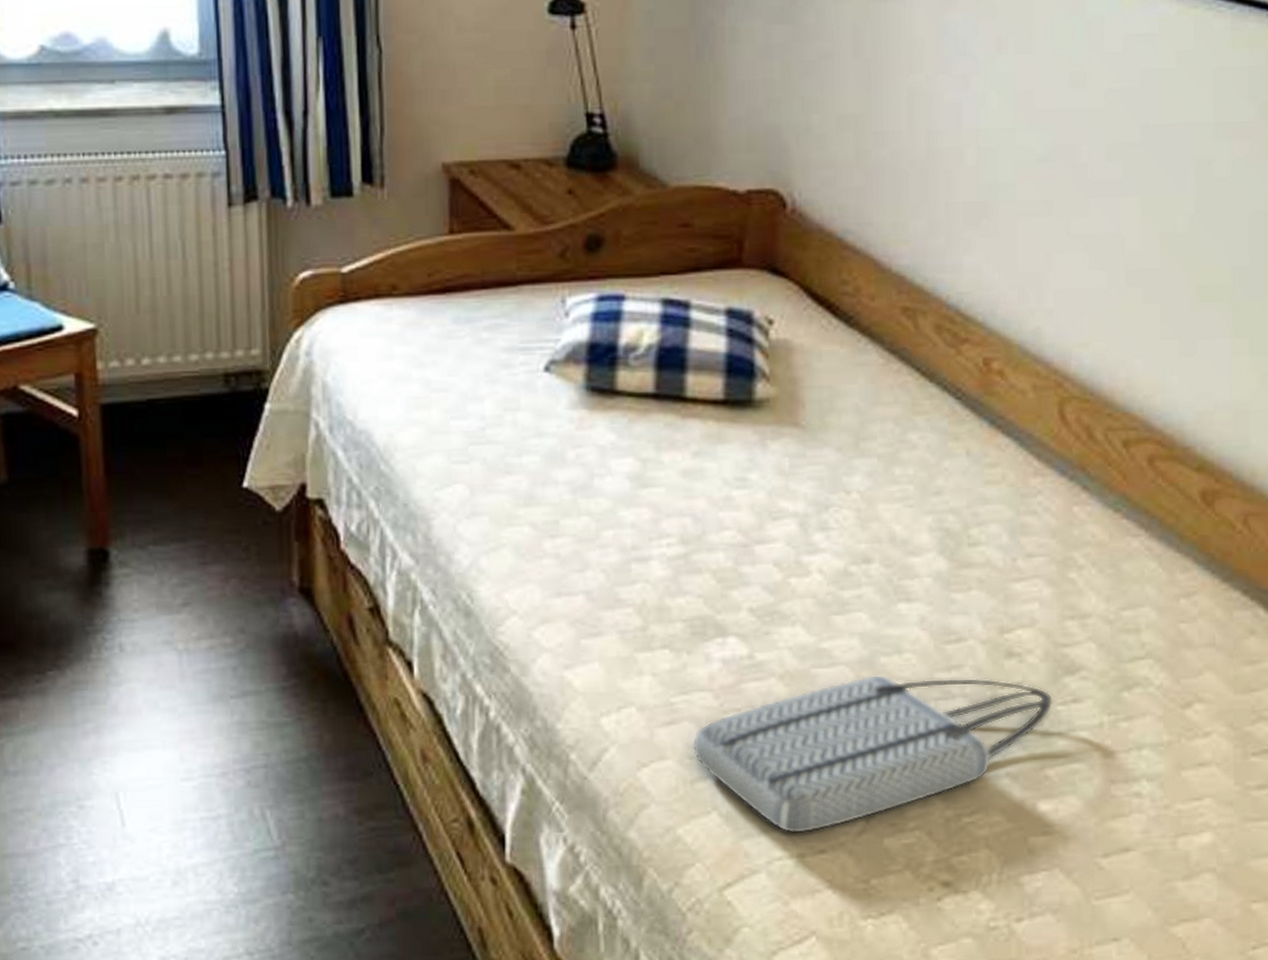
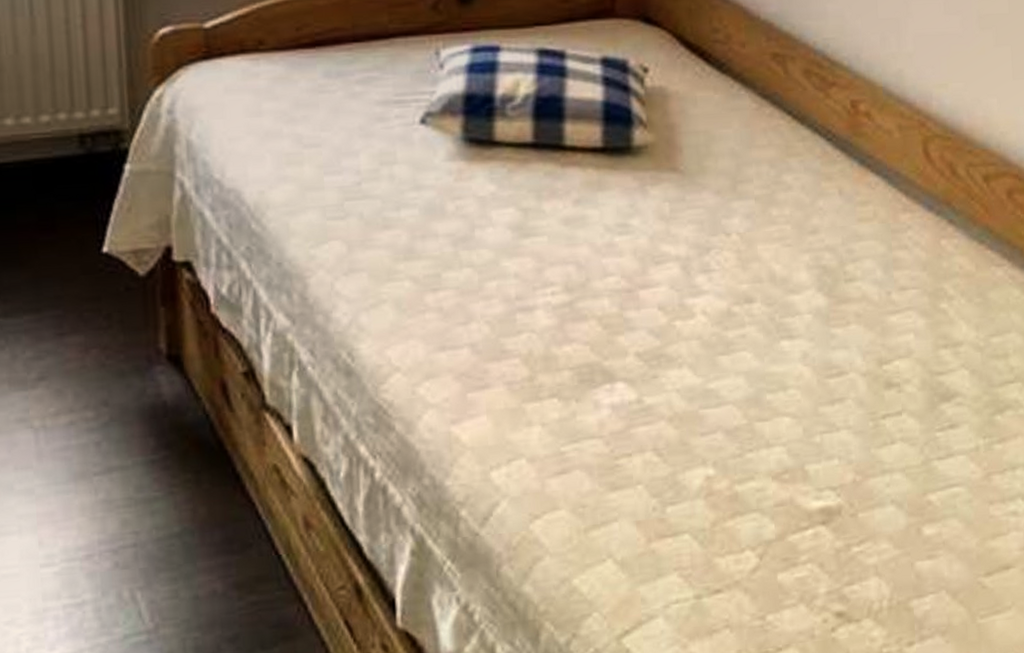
tote bag: present [692,674,1053,834] -> none [584,409,932,576]

